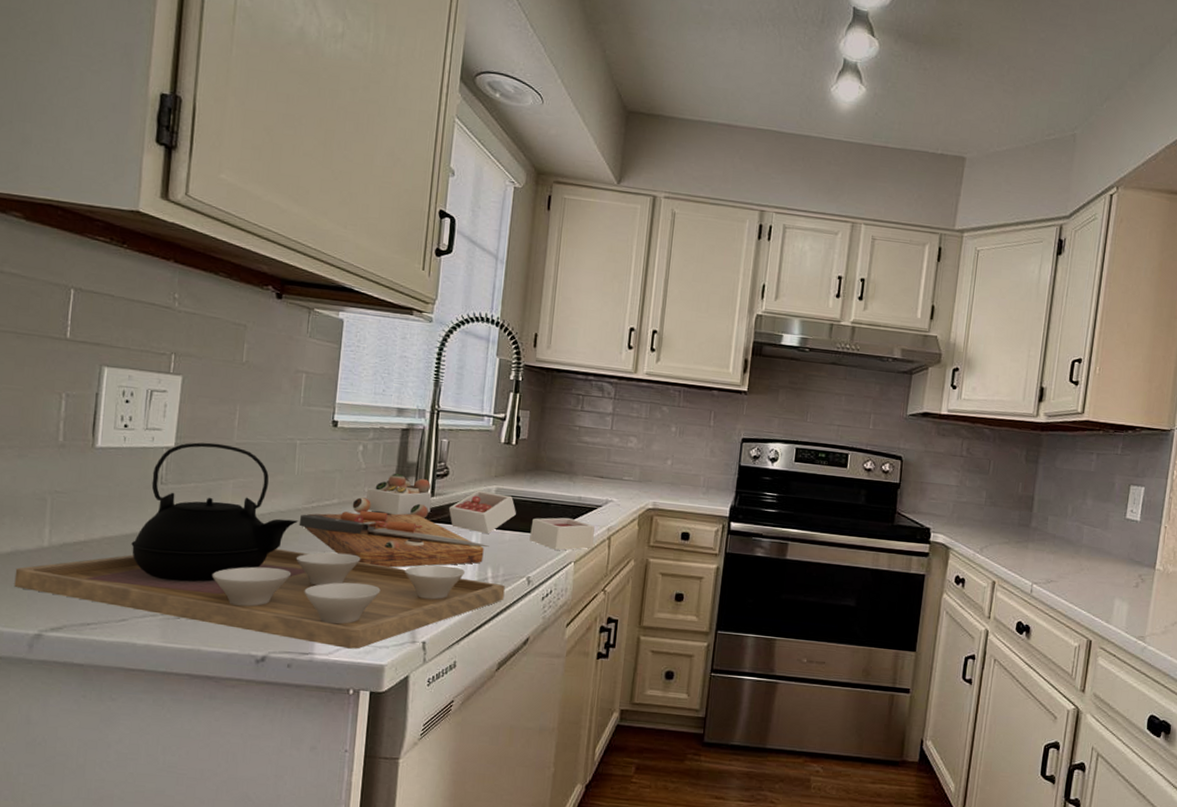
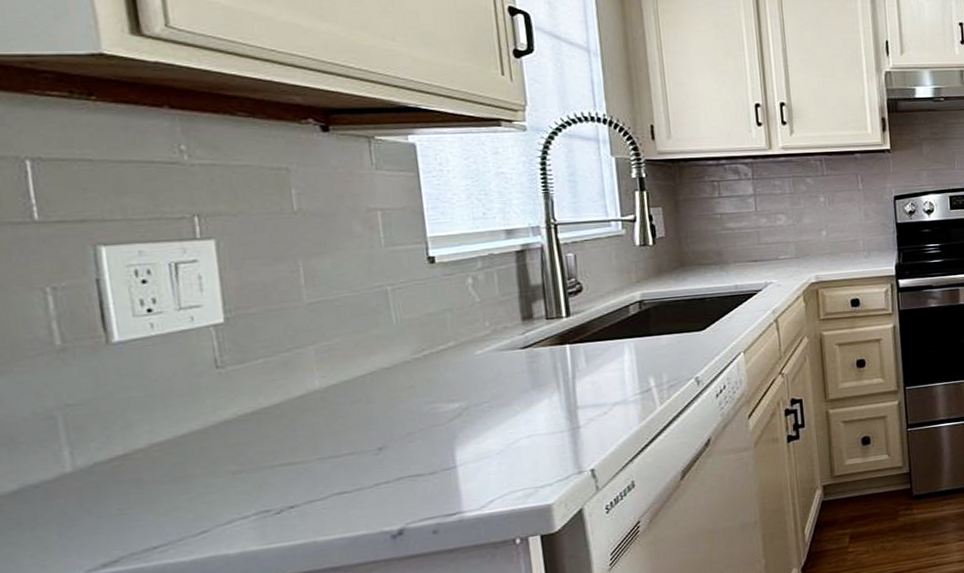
tea set: present [14,442,505,649] -> none [31,307,674,529]
cutting board: present [299,473,595,568] -> none [410,298,760,404]

